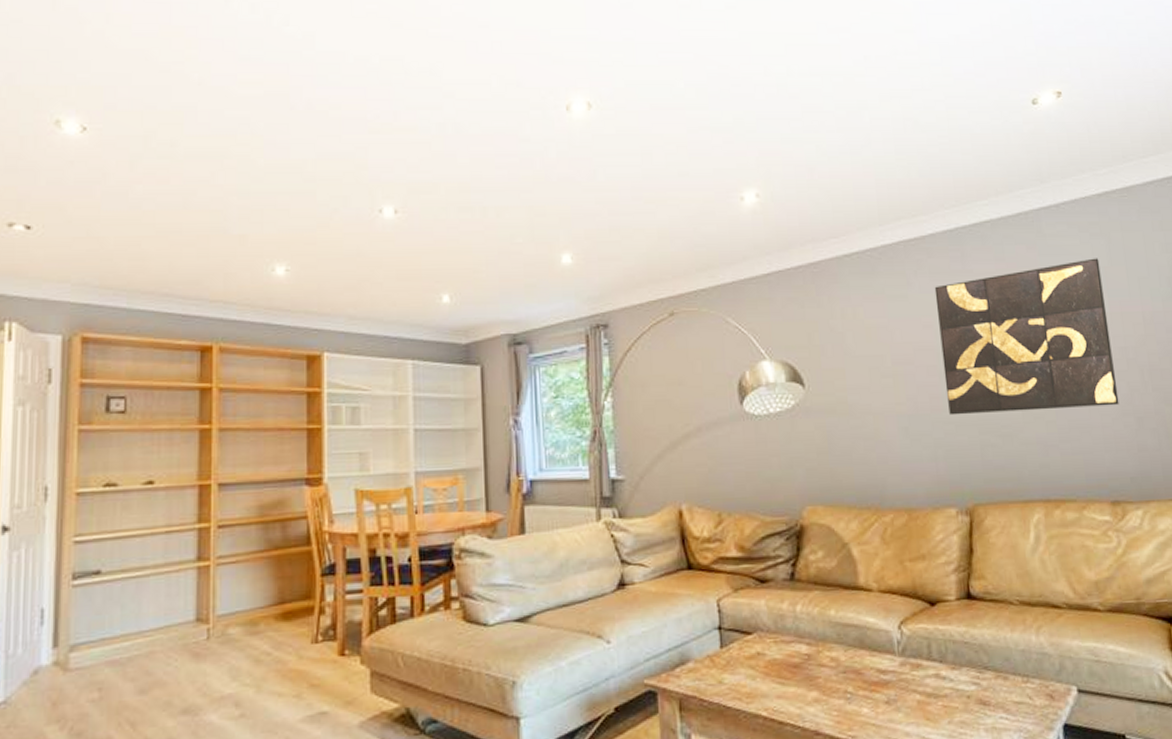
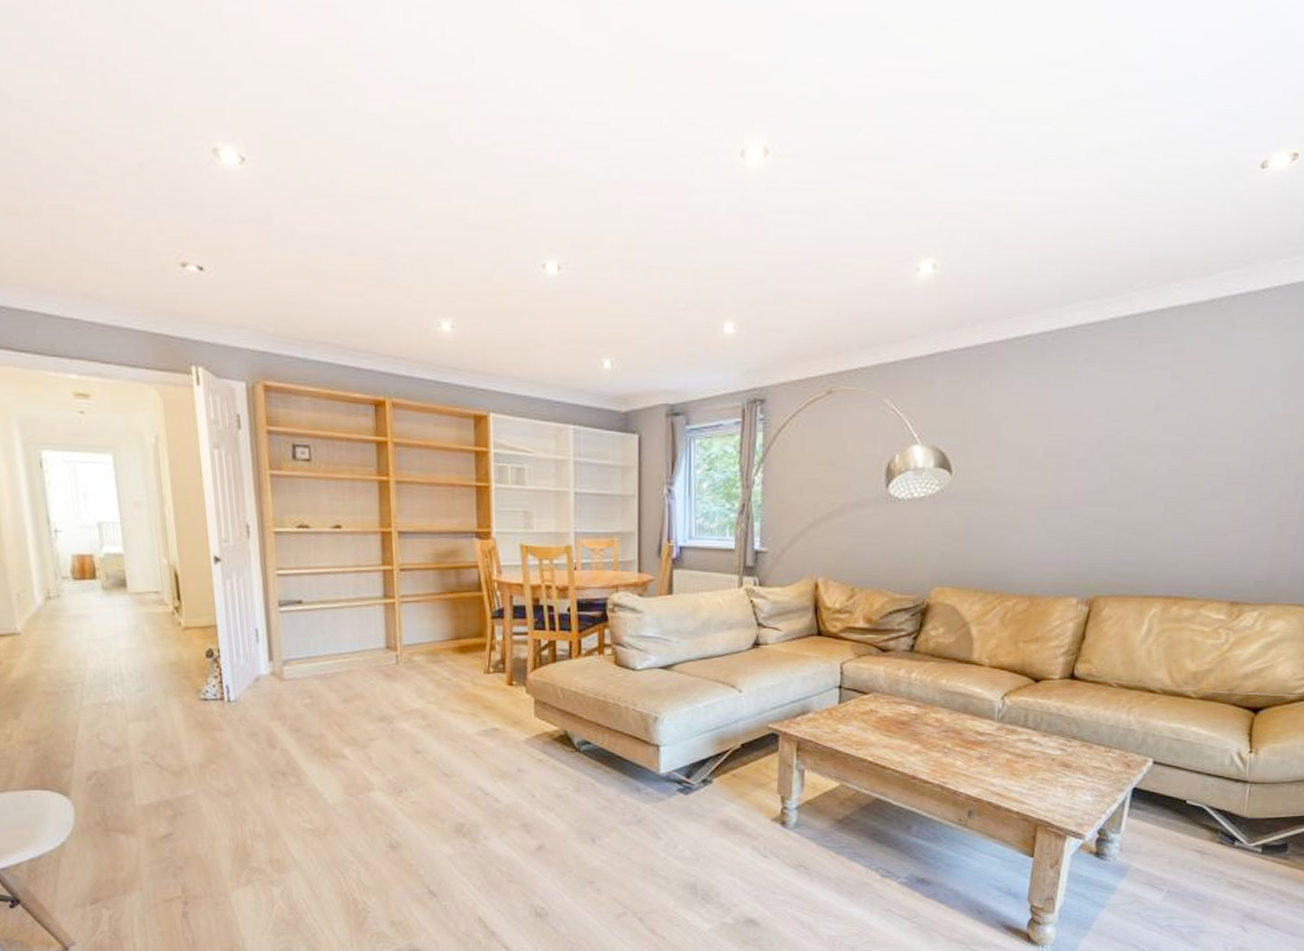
wall art: present [934,258,1119,416] -> none [1090,354,1287,511]

